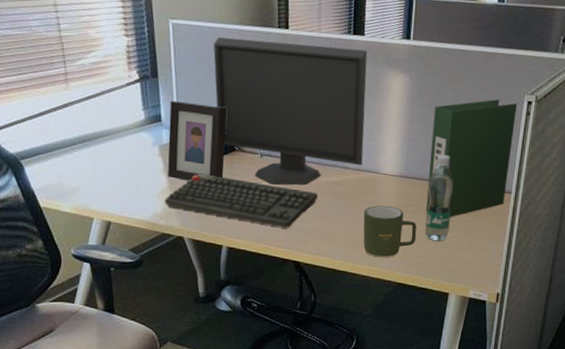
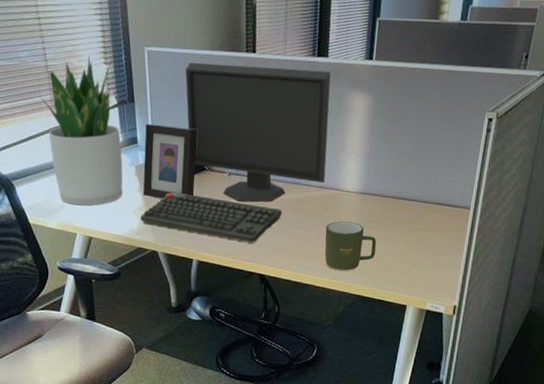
planter: none [52,26,146,188] -> present [39,55,123,206]
binder: present [425,98,518,217] -> none [385,116,478,232]
bottle: present [425,155,454,241] -> none [384,172,414,255]

